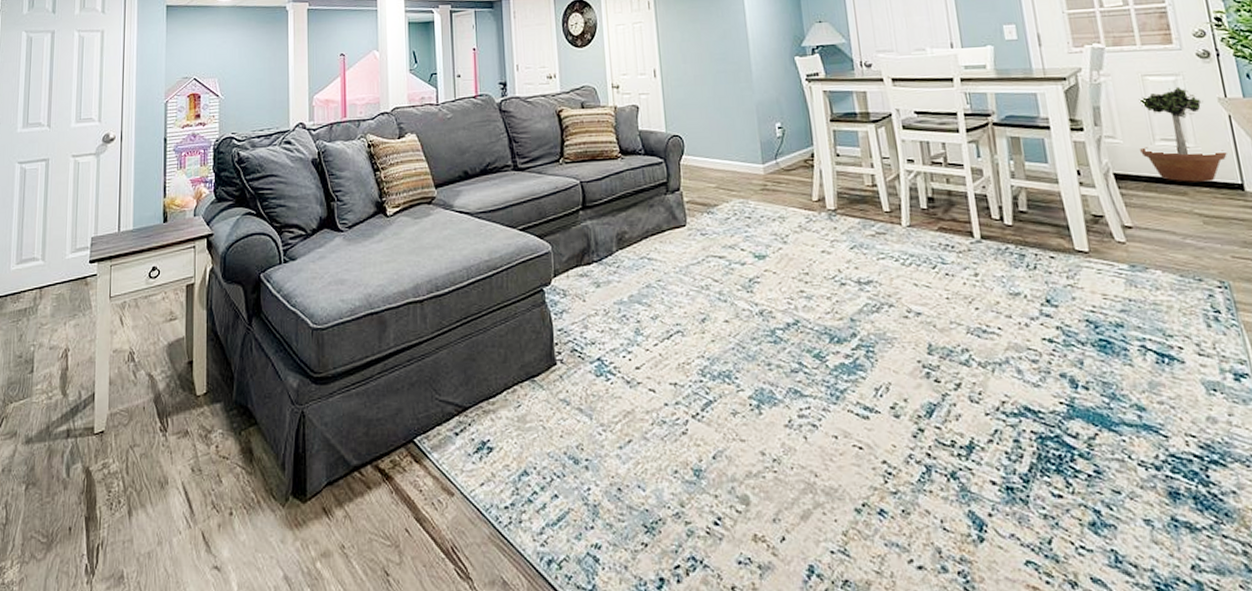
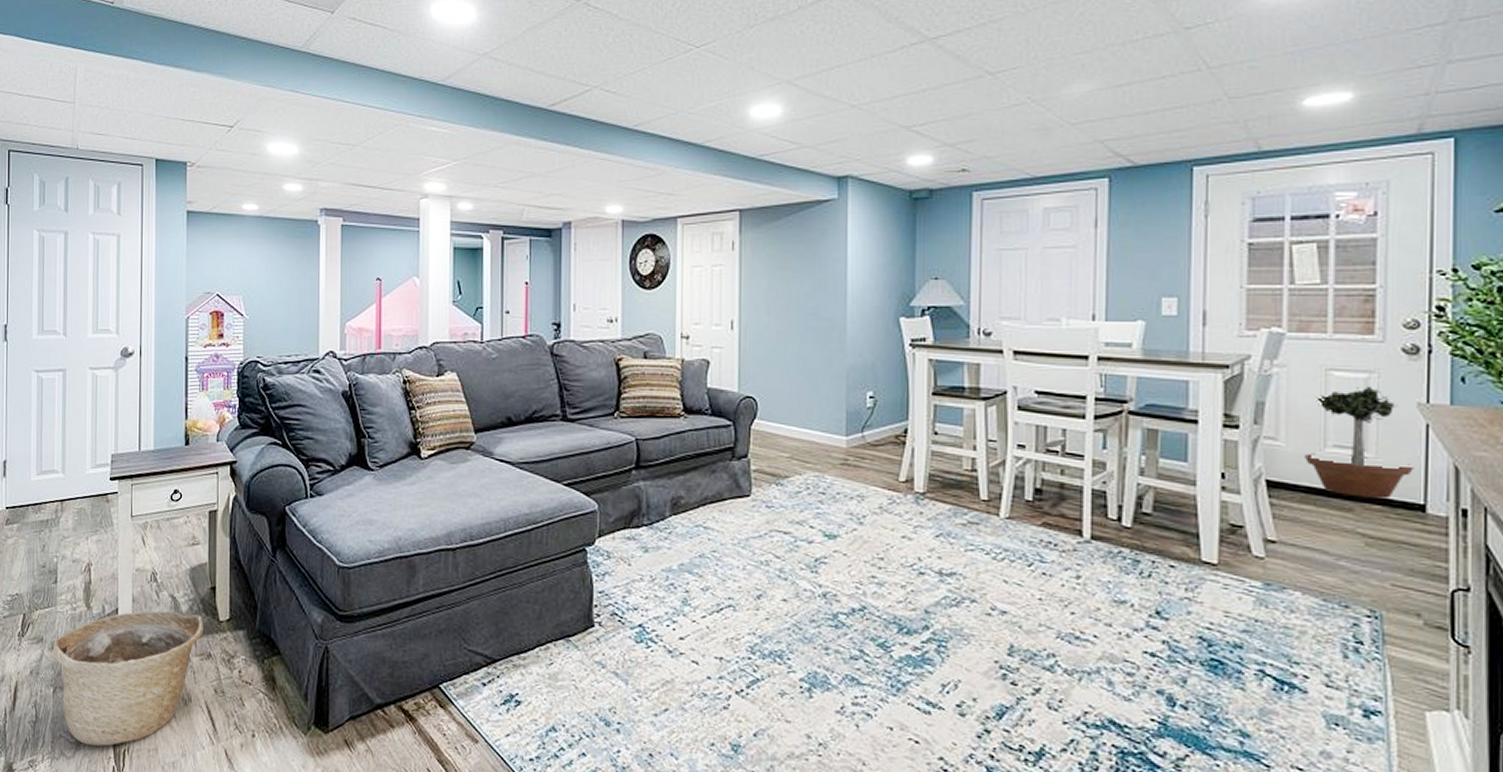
basket: none [25,390,182,543] -> present [52,610,205,746]

